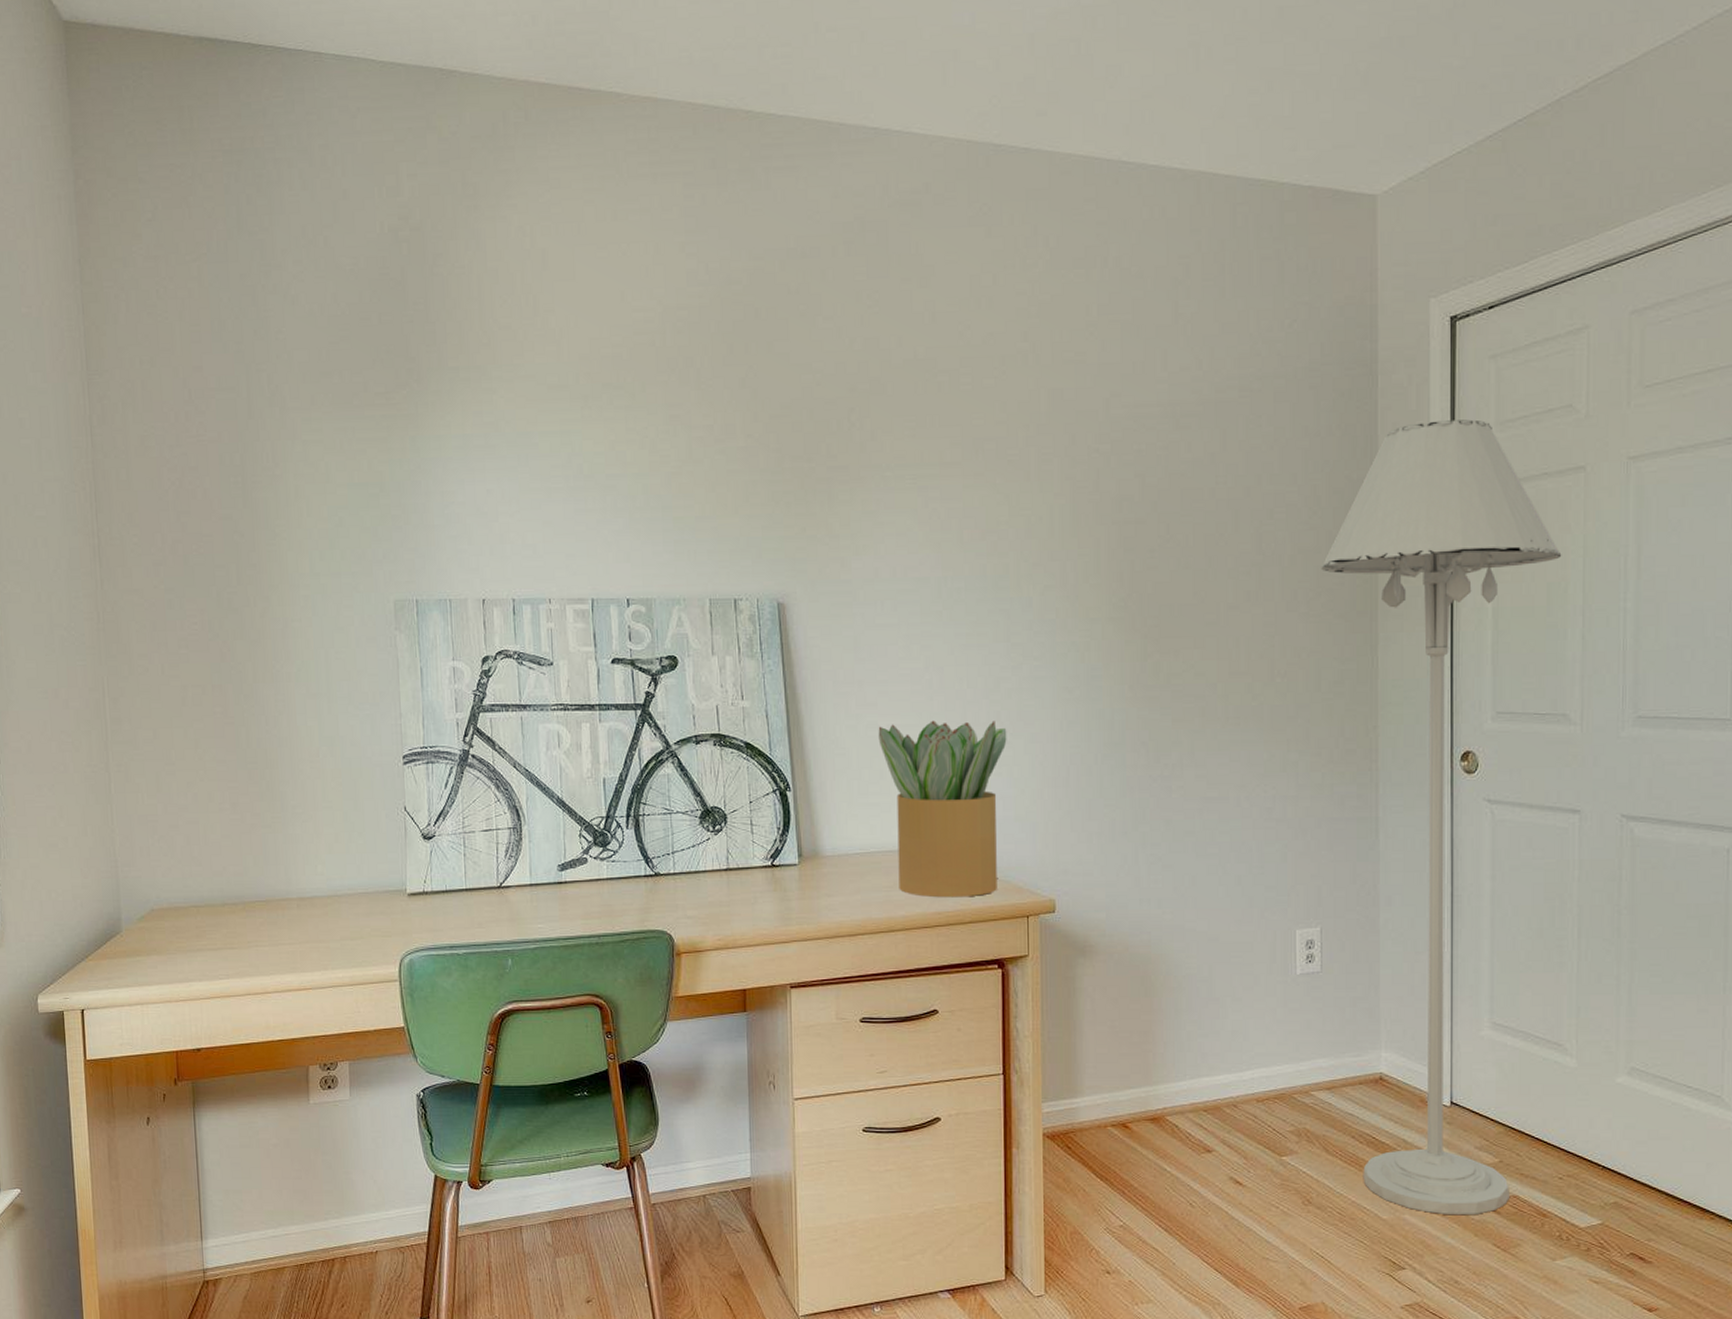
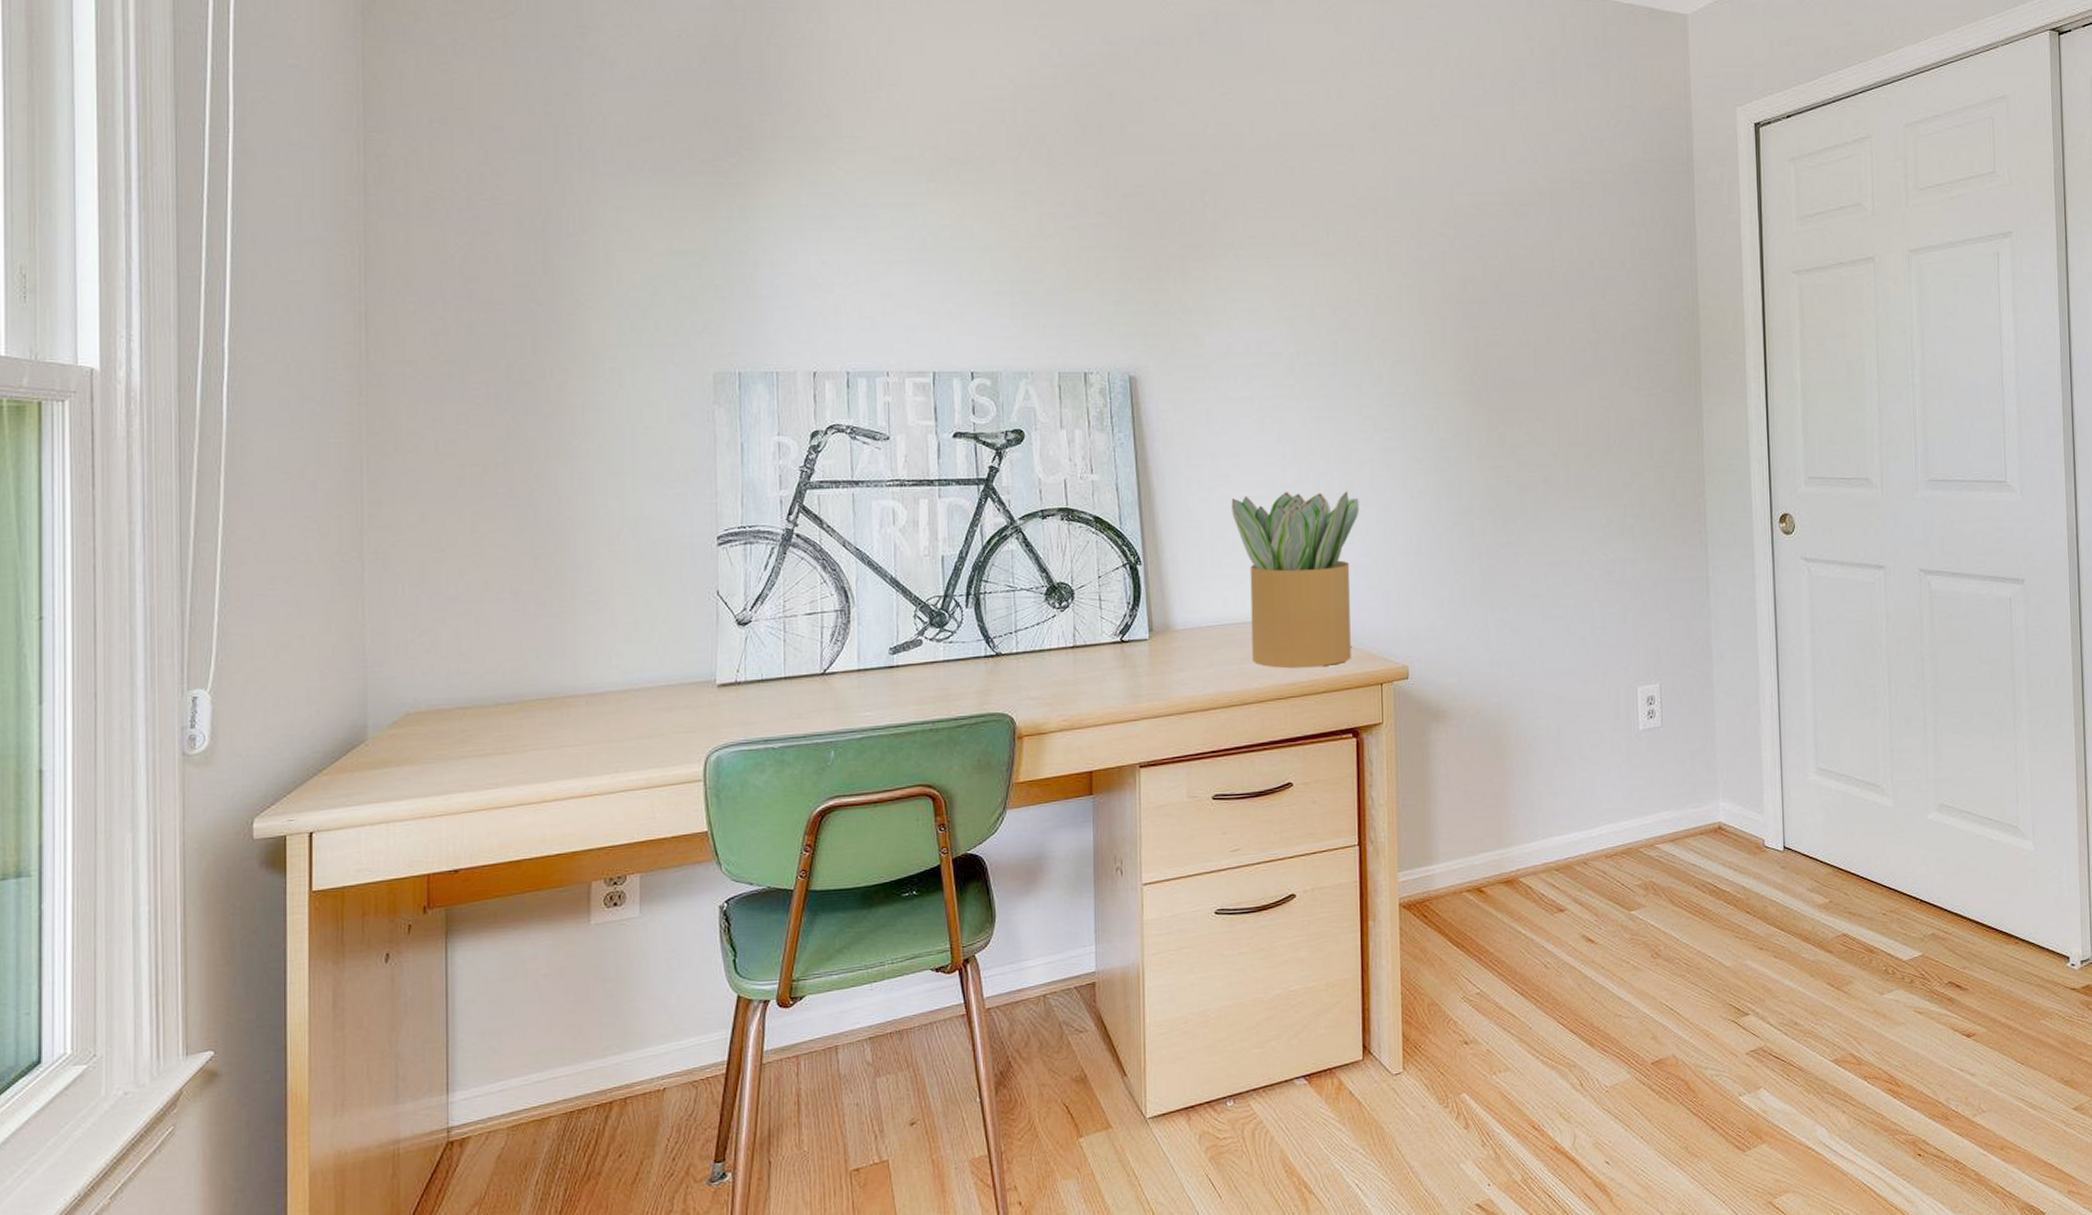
floor lamp: present [1321,419,1562,1216] -> none [1650,214,1858,958]

